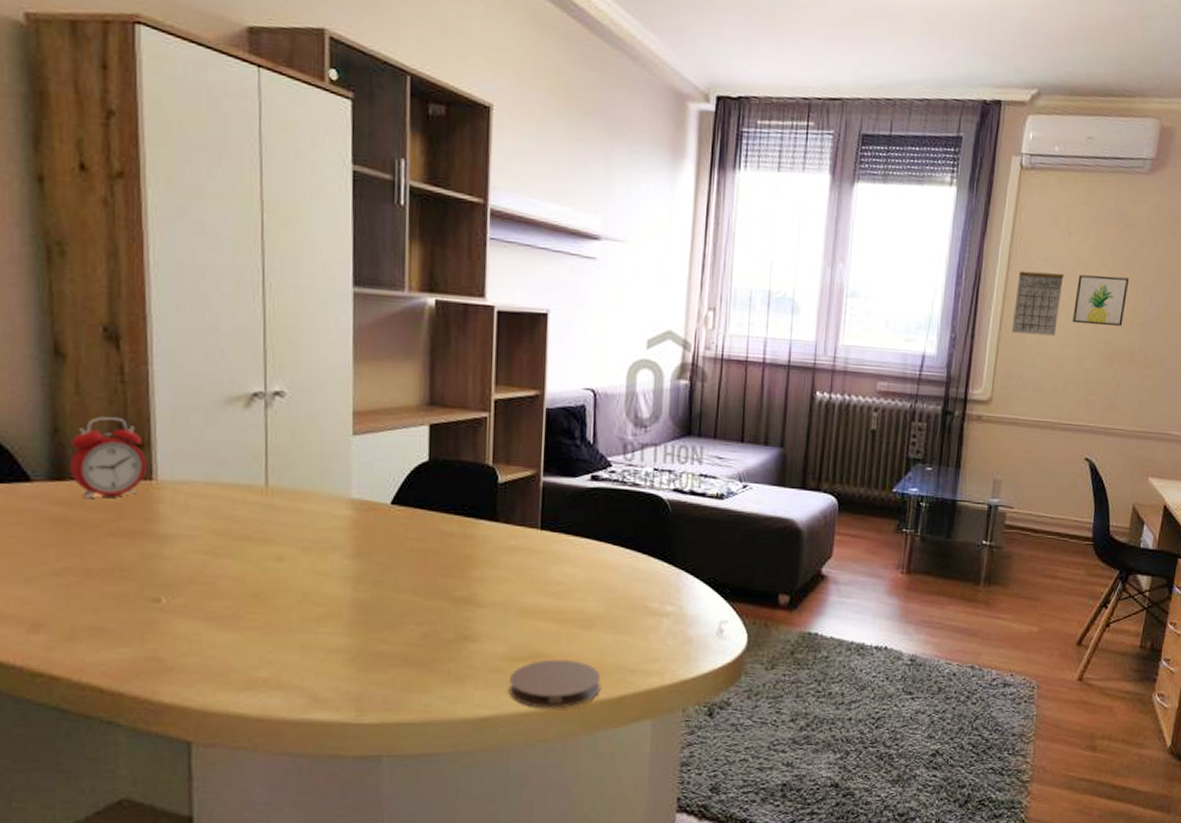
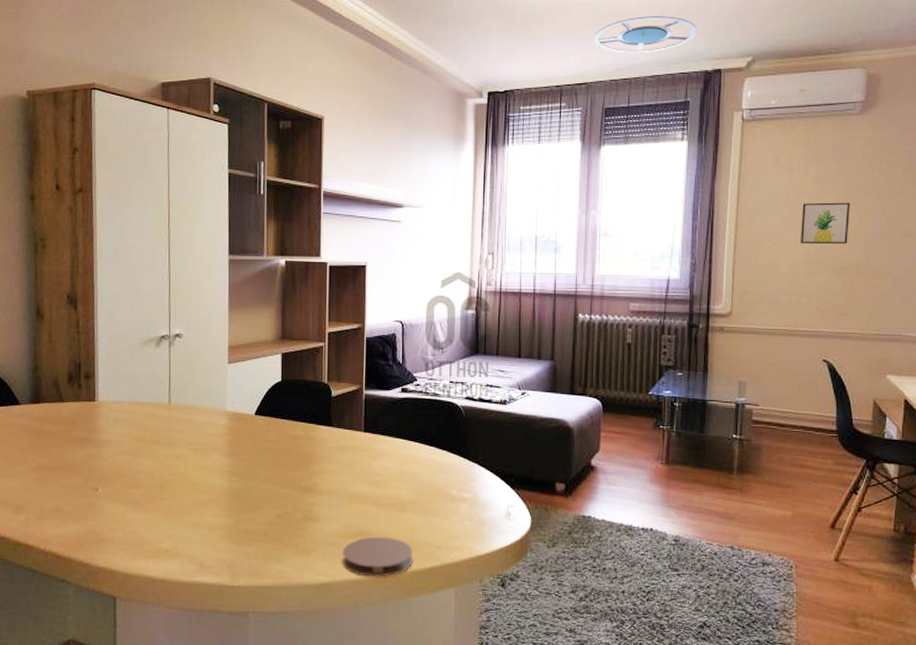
alarm clock: present [70,417,147,499] -> none [43,358,92,416]
ceiling lamp: none [853,19,977,69] -> present [593,16,697,53]
calendar: present [1011,261,1065,336] -> none [744,194,790,256]

